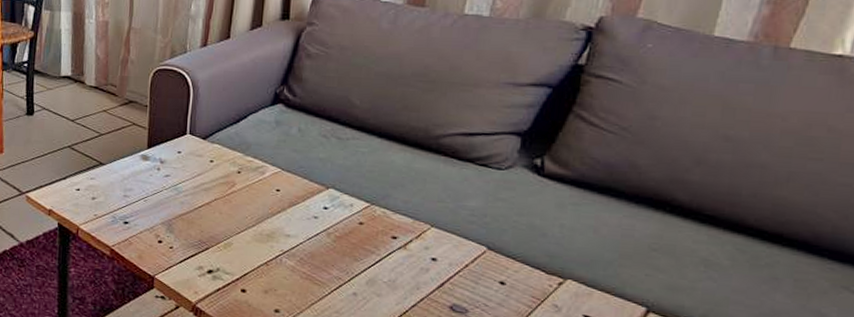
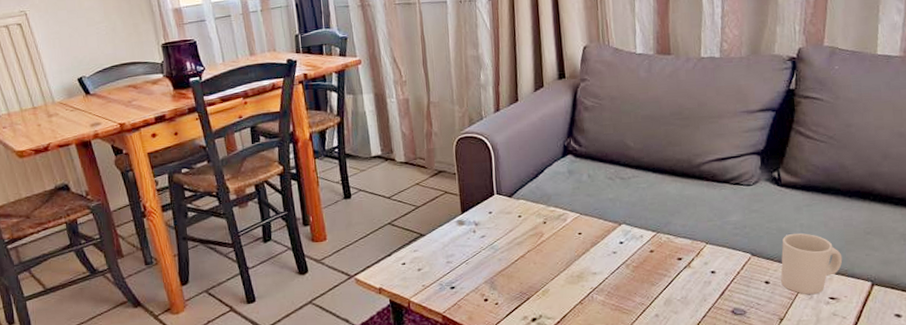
mug: none [521,233,612,309] -> present [780,233,843,295]

